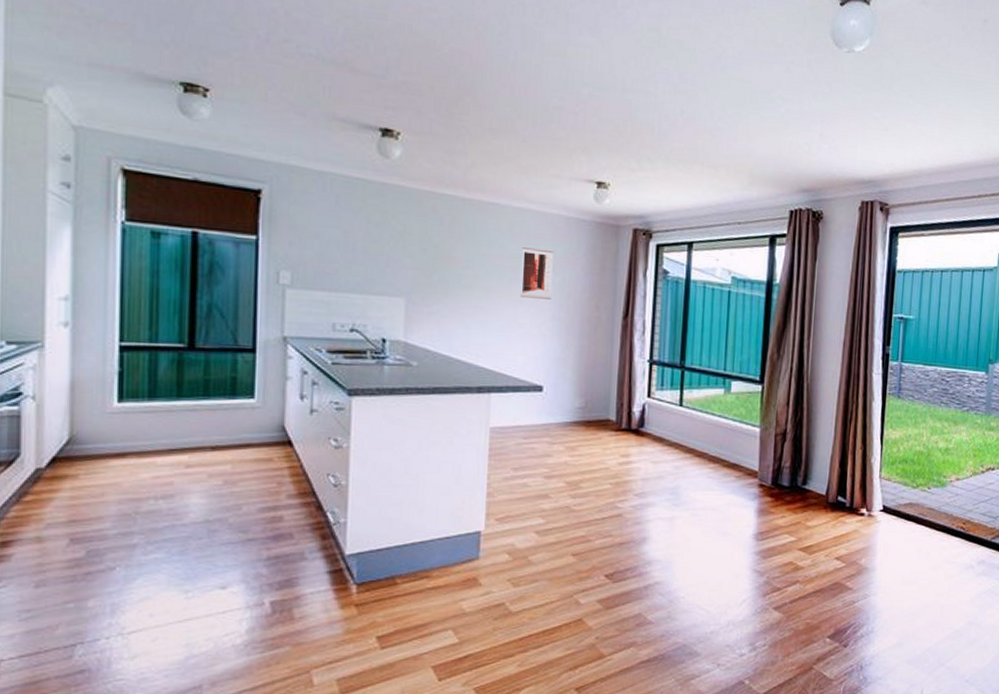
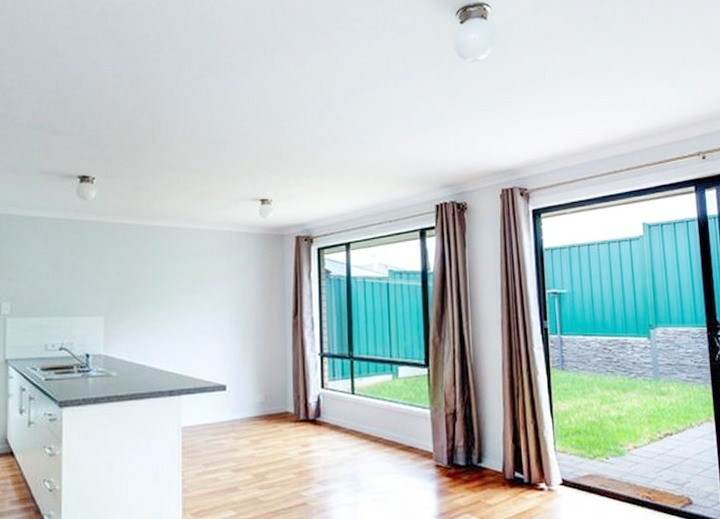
wall art: present [519,247,553,299] -> none [200,262,229,307]

